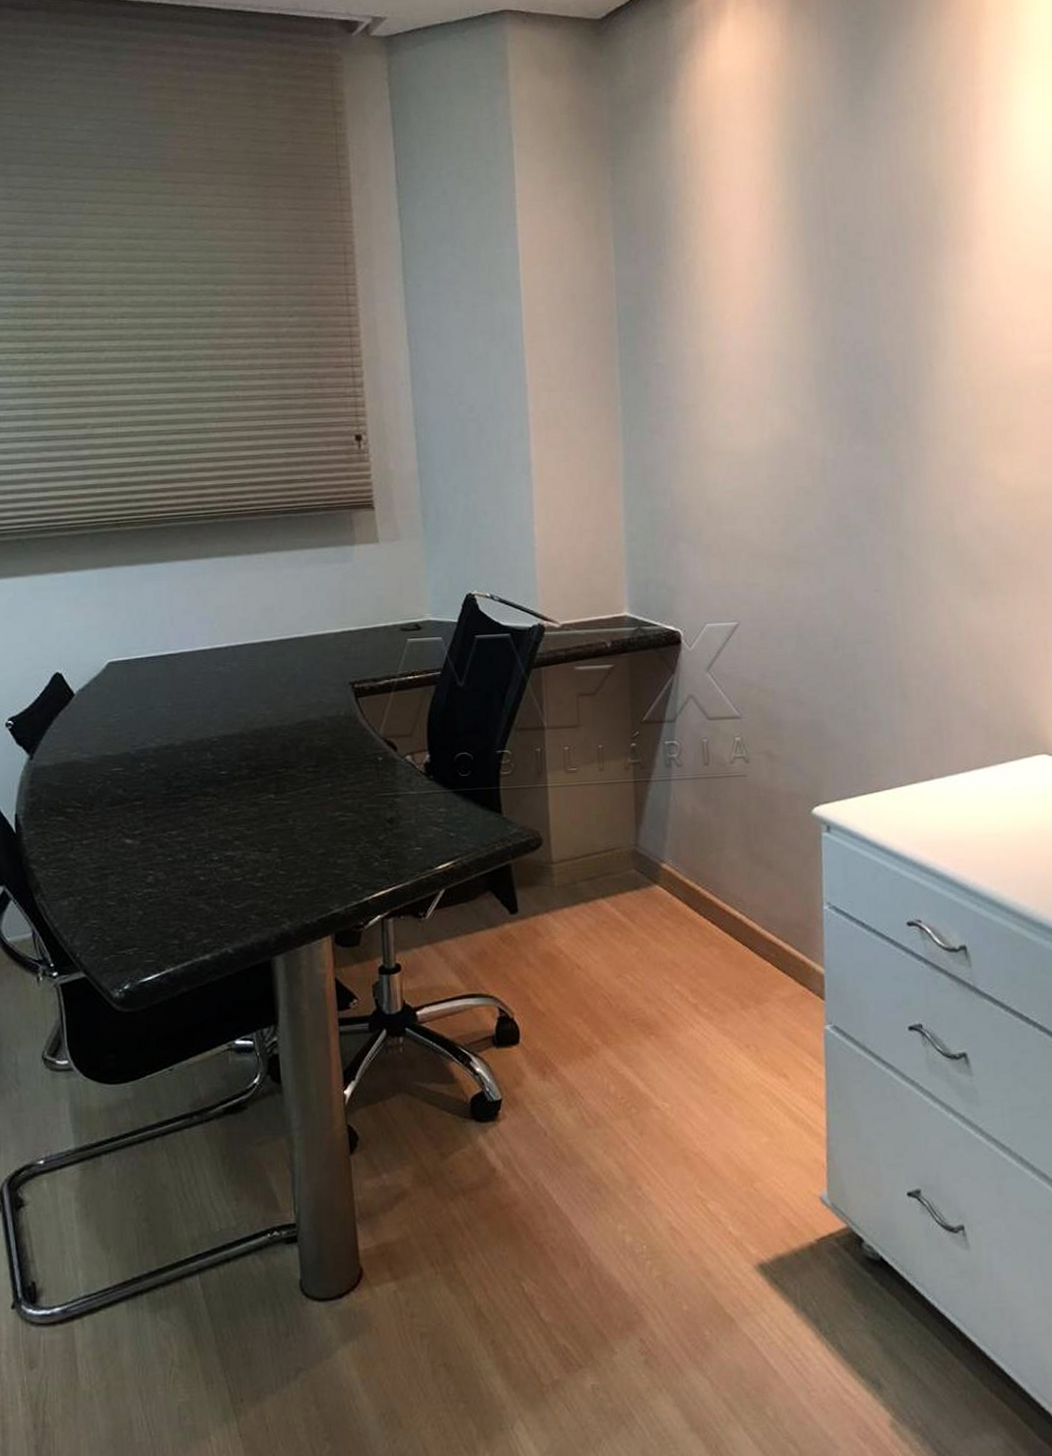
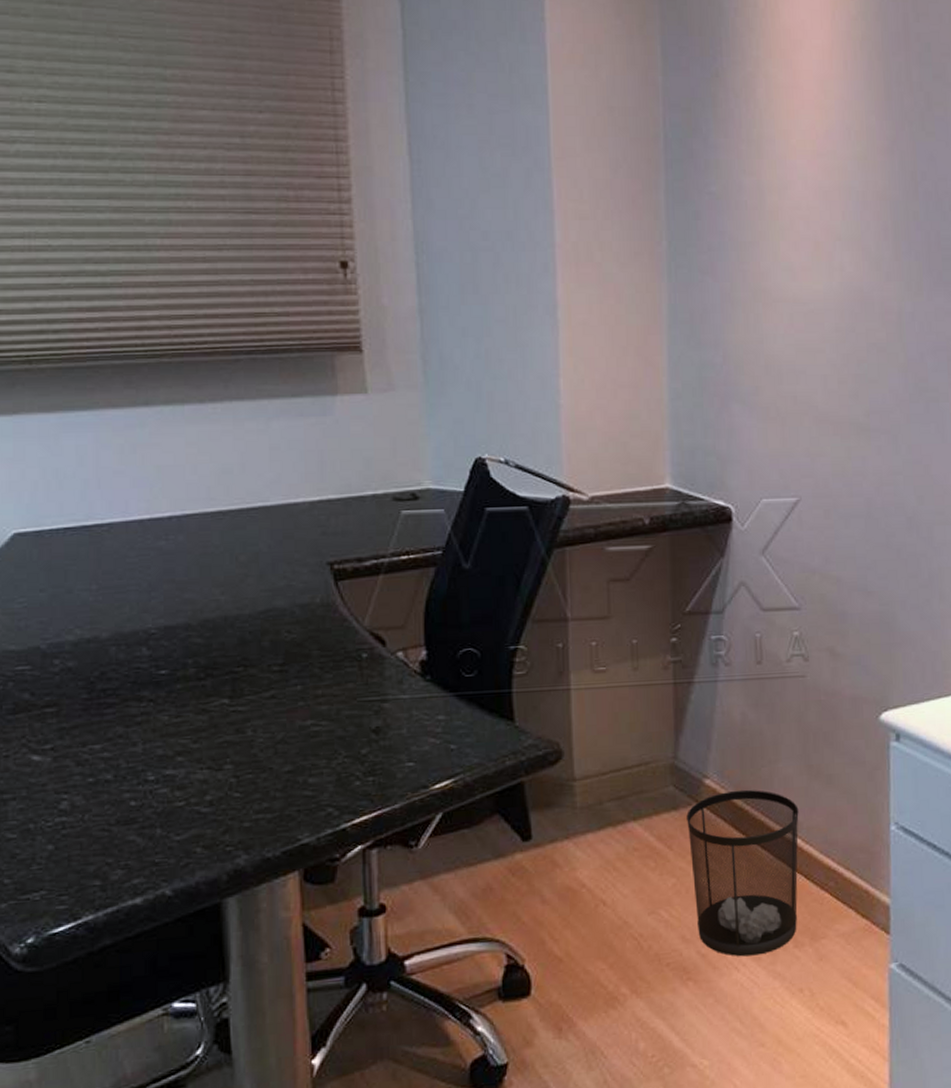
waste bin: none [647,873,743,1016] -> present [686,789,799,957]

